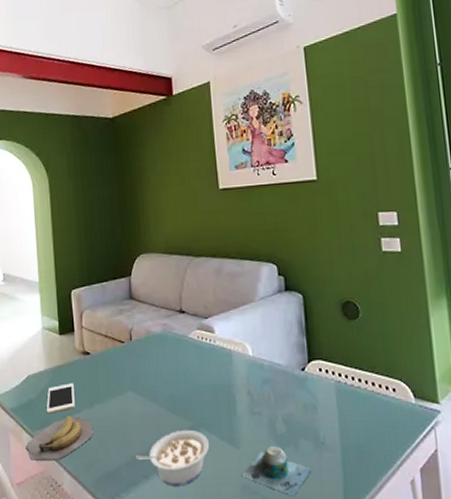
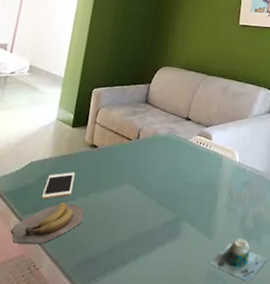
legume: present [136,430,210,486] -> none [119,221,188,272]

